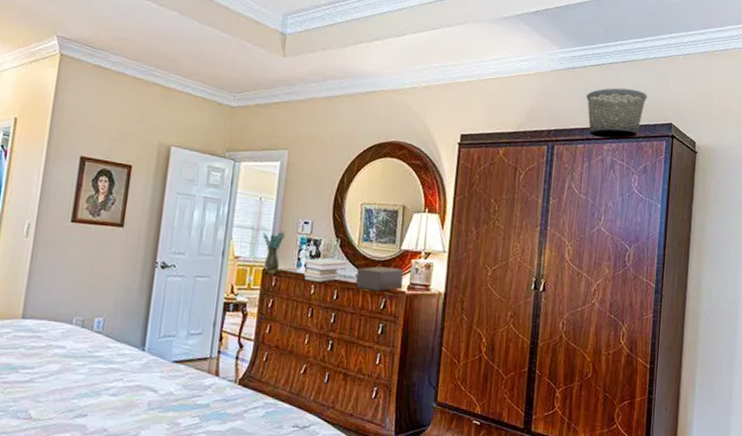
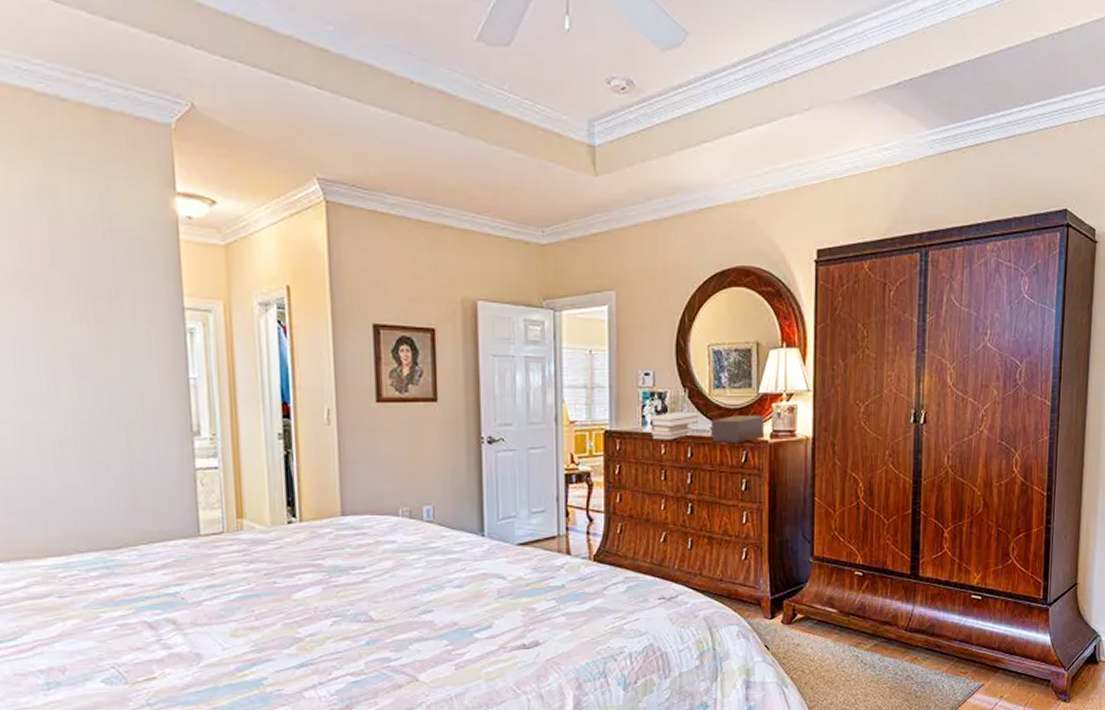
vase: present [263,231,285,275] -> none [599,386,624,437]
basket: present [586,88,647,139] -> none [964,171,1037,237]

